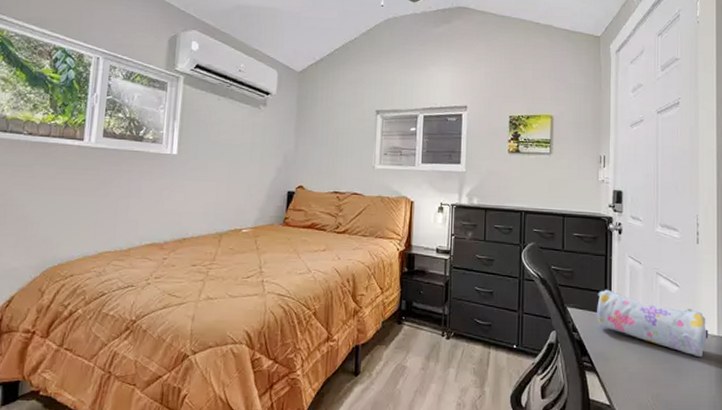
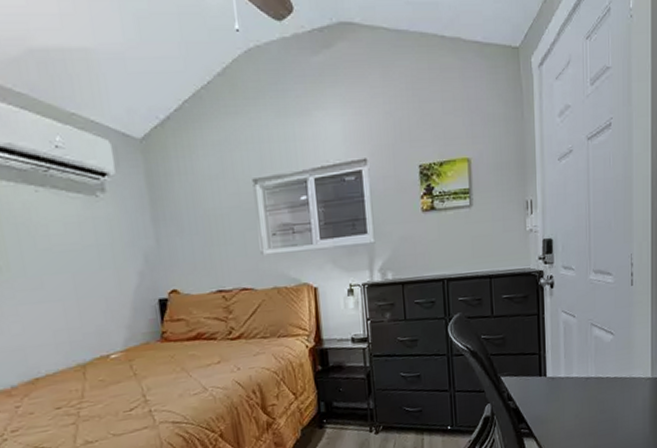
pencil case: present [597,289,709,358] -> none [531,350,643,403]

